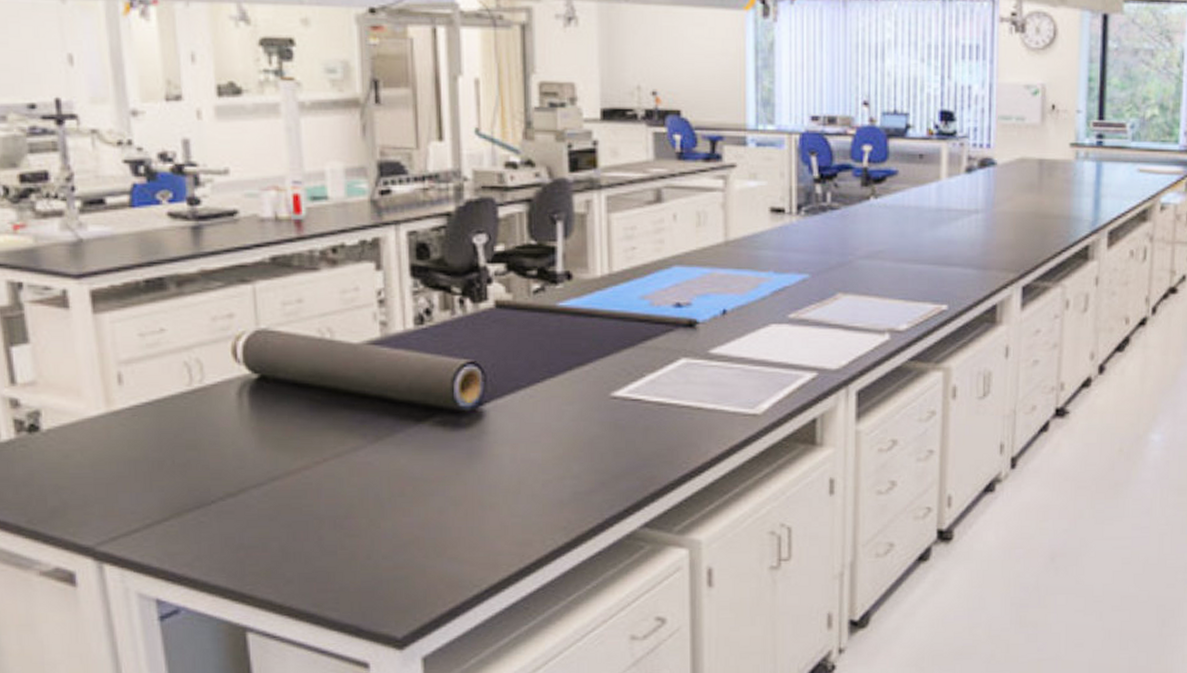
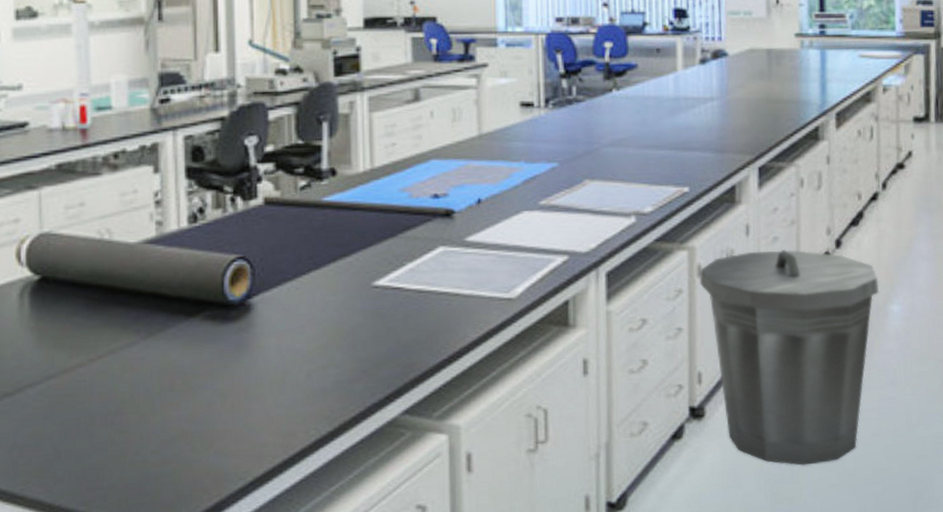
trash can: none [954,374,1141,591] -> present [700,250,879,465]

